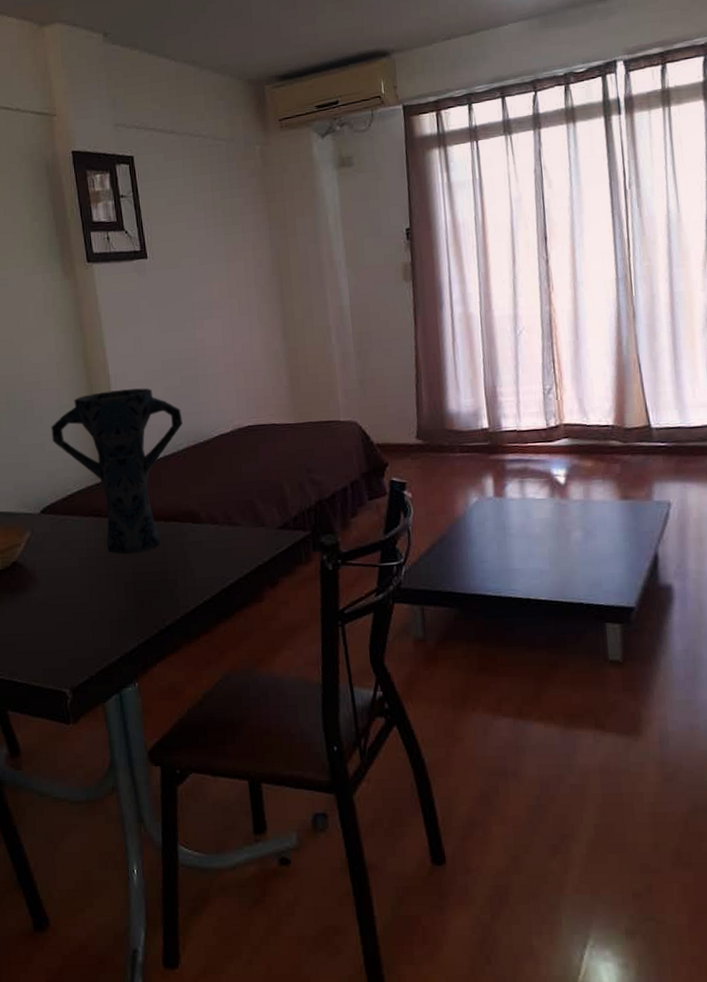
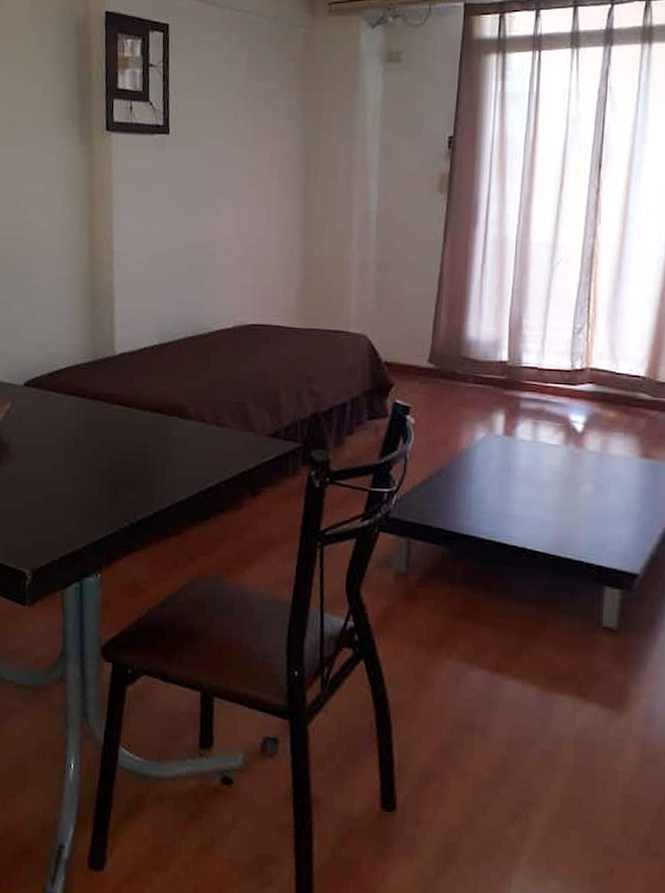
vase: present [51,388,183,555] -> none [45,268,183,441]

